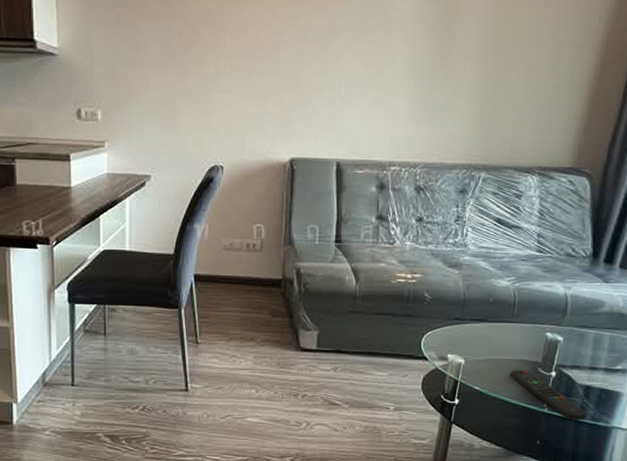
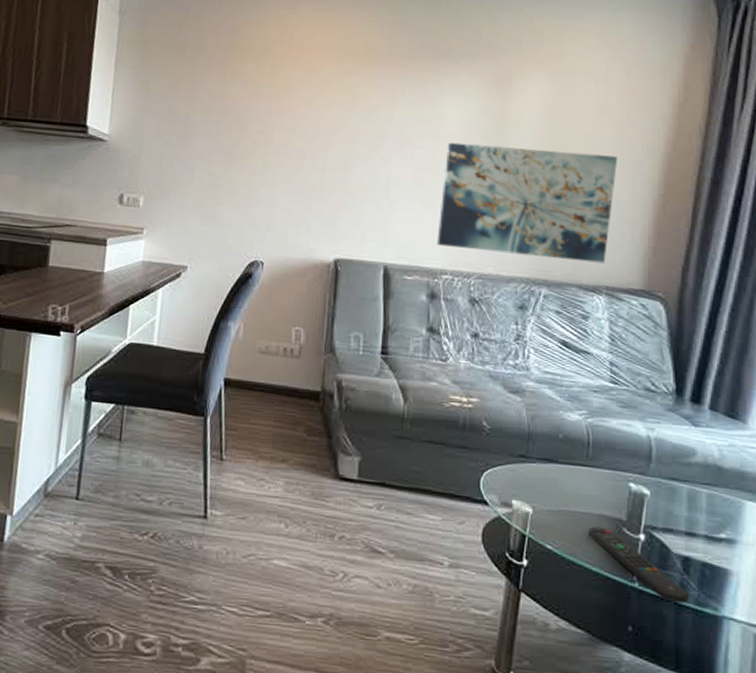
wall art: none [385,35,560,146] -> present [436,142,618,264]

